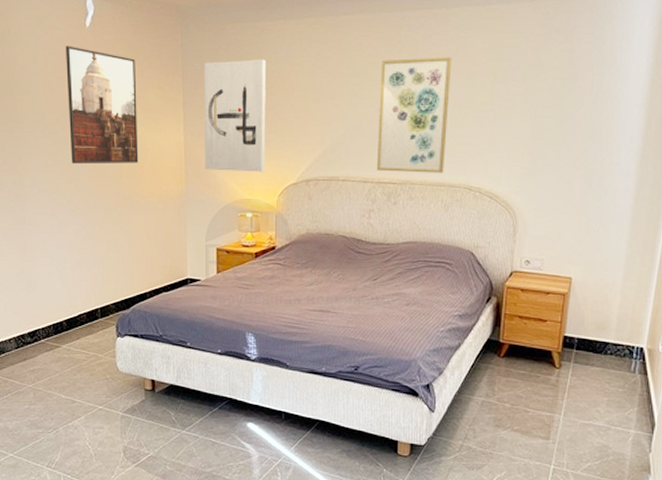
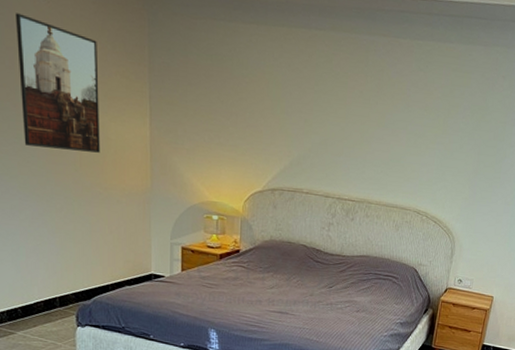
wall art: present [205,59,266,172] -> none [171,56,237,177]
wall art: present [376,57,452,173] -> none [337,81,412,196]

